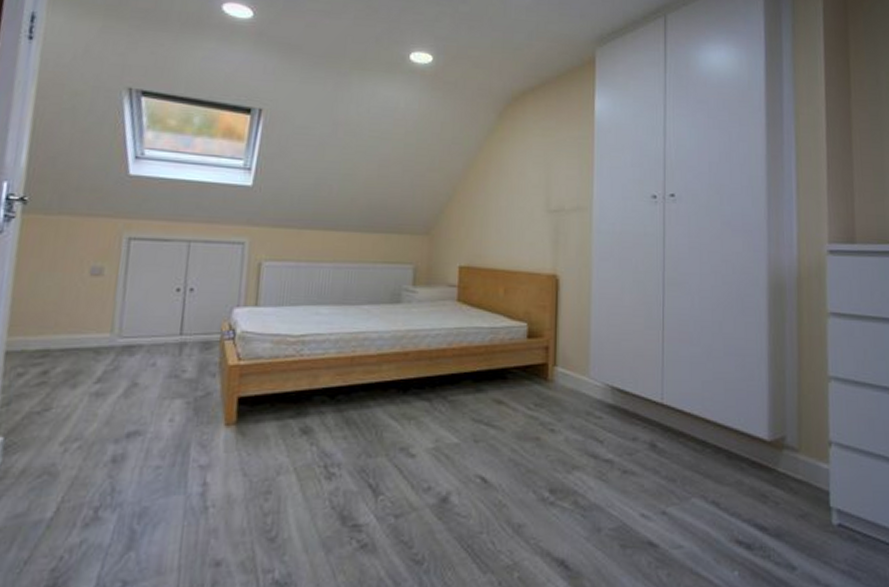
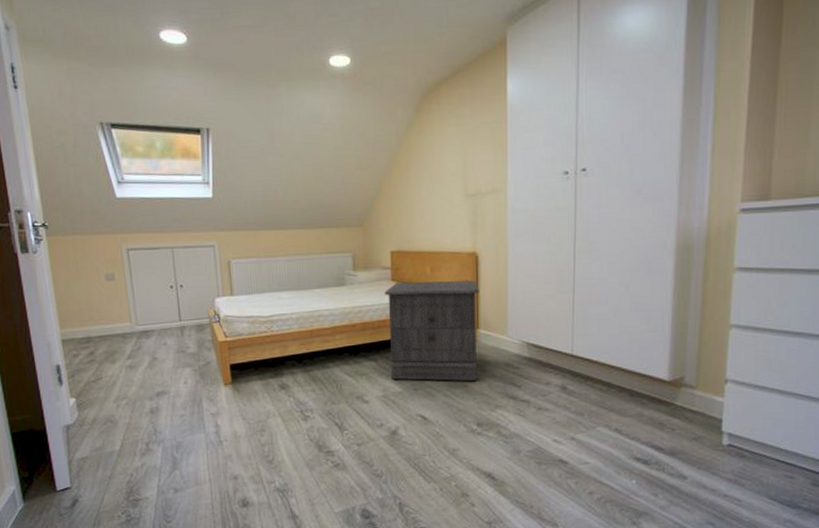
nightstand: none [447,303,558,433] -> present [384,280,479,382]

